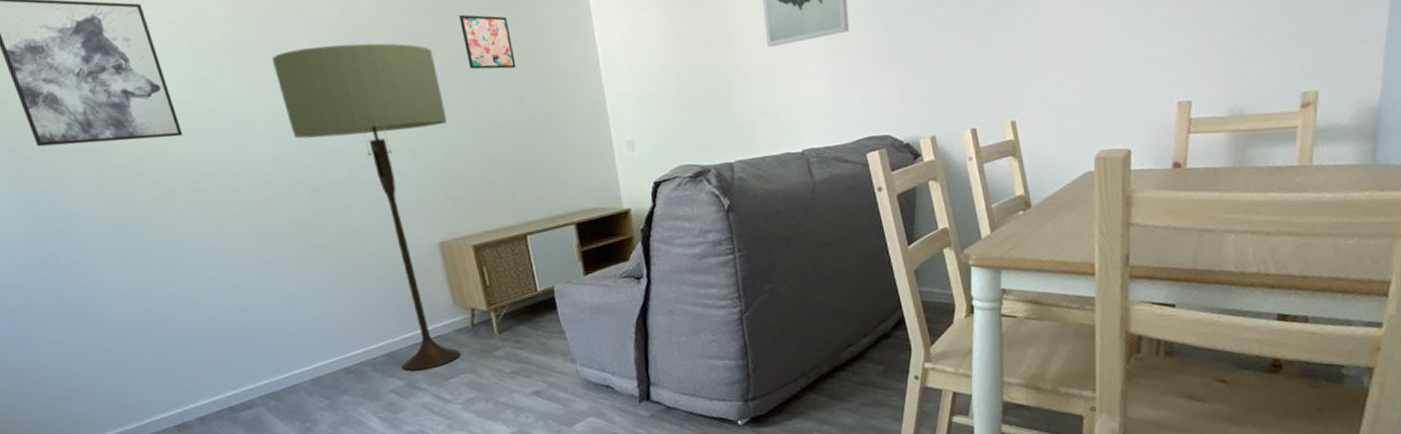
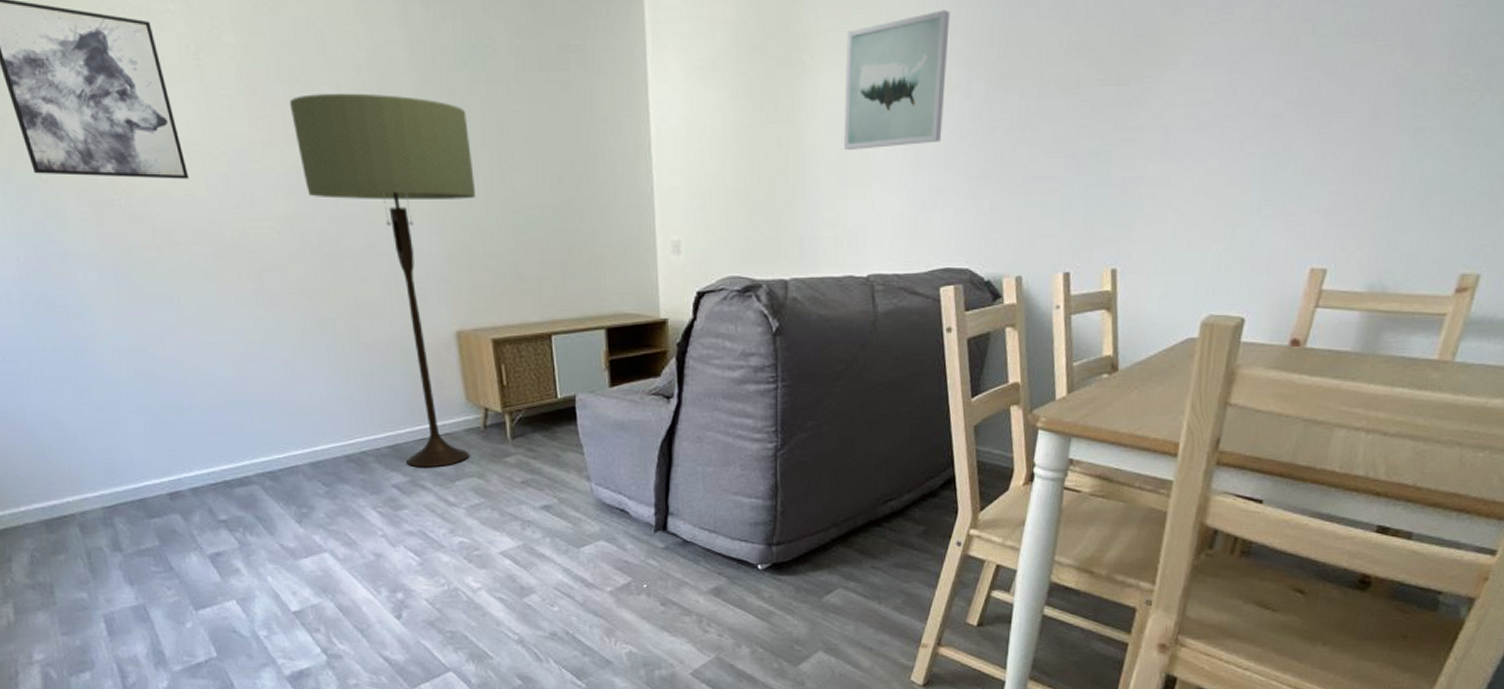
wall art: present [459,15,516,70] -> none [499,74,558,143]

